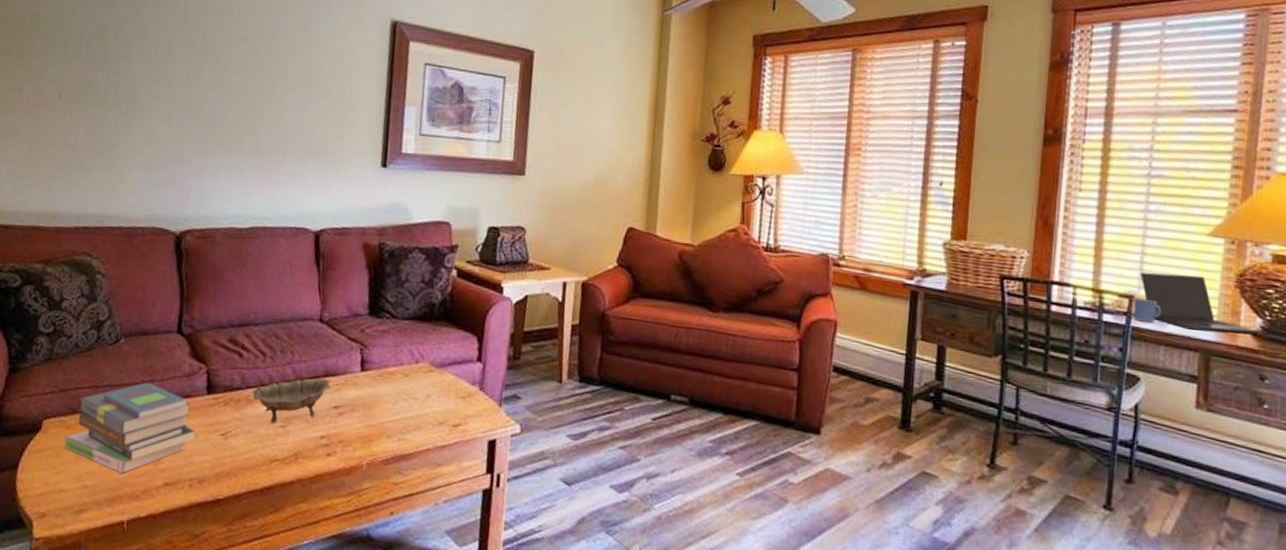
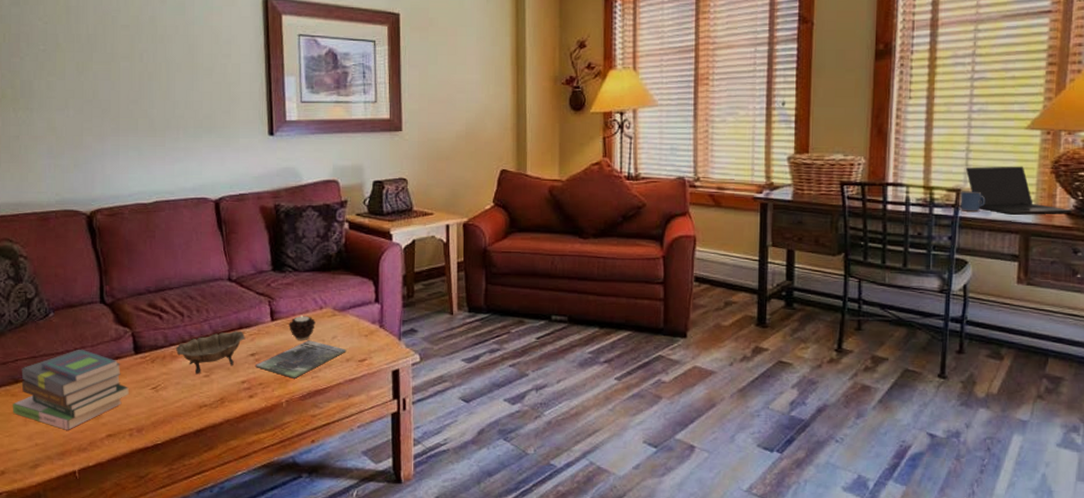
magazine: none [337,396,440,439] -> present [254,340,347,379]
candle: none [379,368,409,397] -> present [289,315,315,340]

